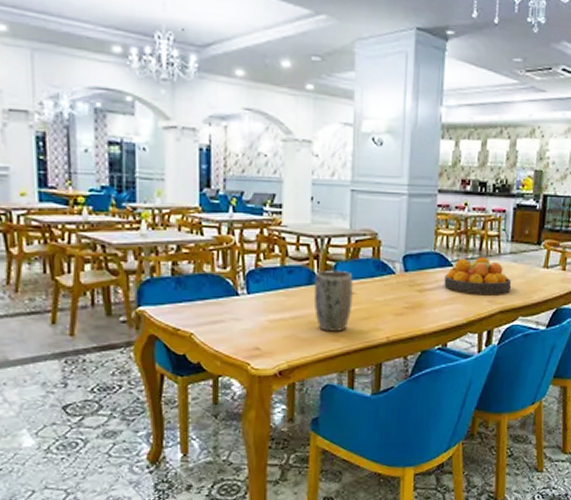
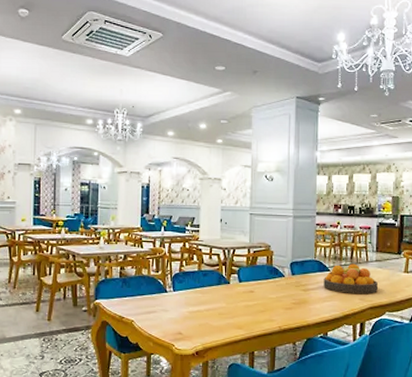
plant pot: present [313,269,353,332] -> none [222,273,252,321]

